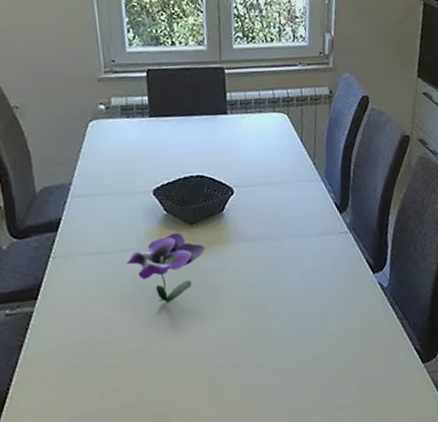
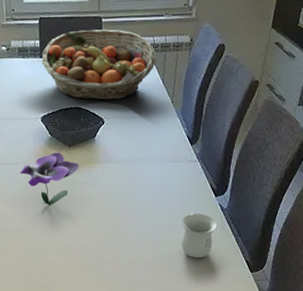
fruit basket: none [151,81,293,166] -> present [41,29,157,100]
mug: none [336,295,378,353] -> present [181,213,217,259]

